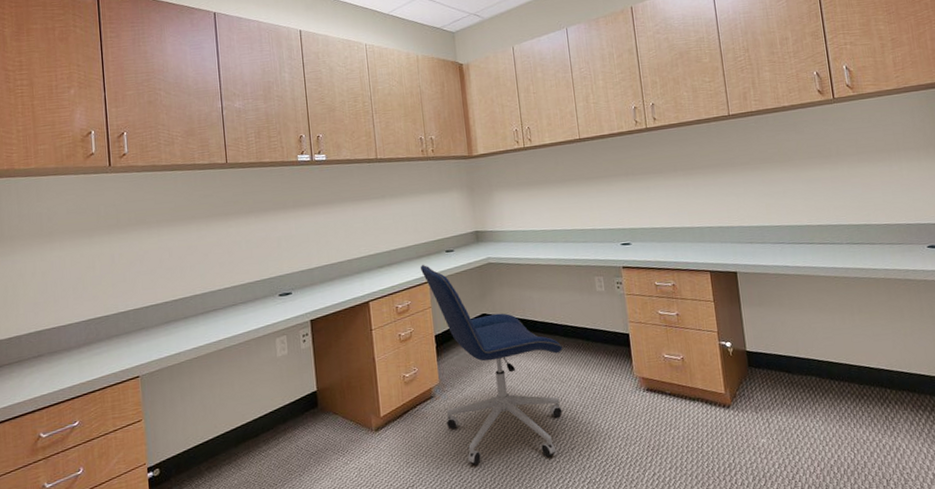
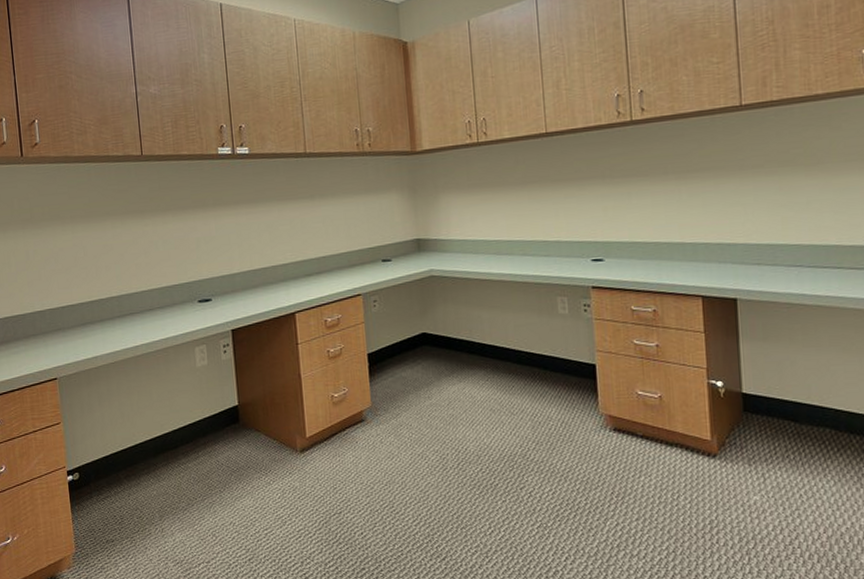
office chair: present [420,264,564,465] -> none [352,274,516,497]

